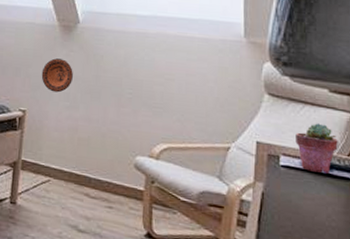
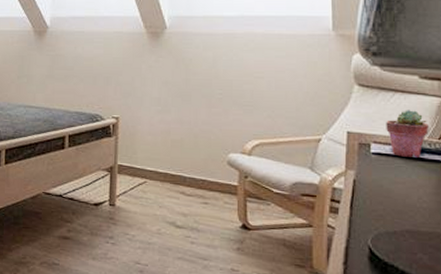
decorative plate: present [41,58,73,93] -> none [132,65,163,98]

